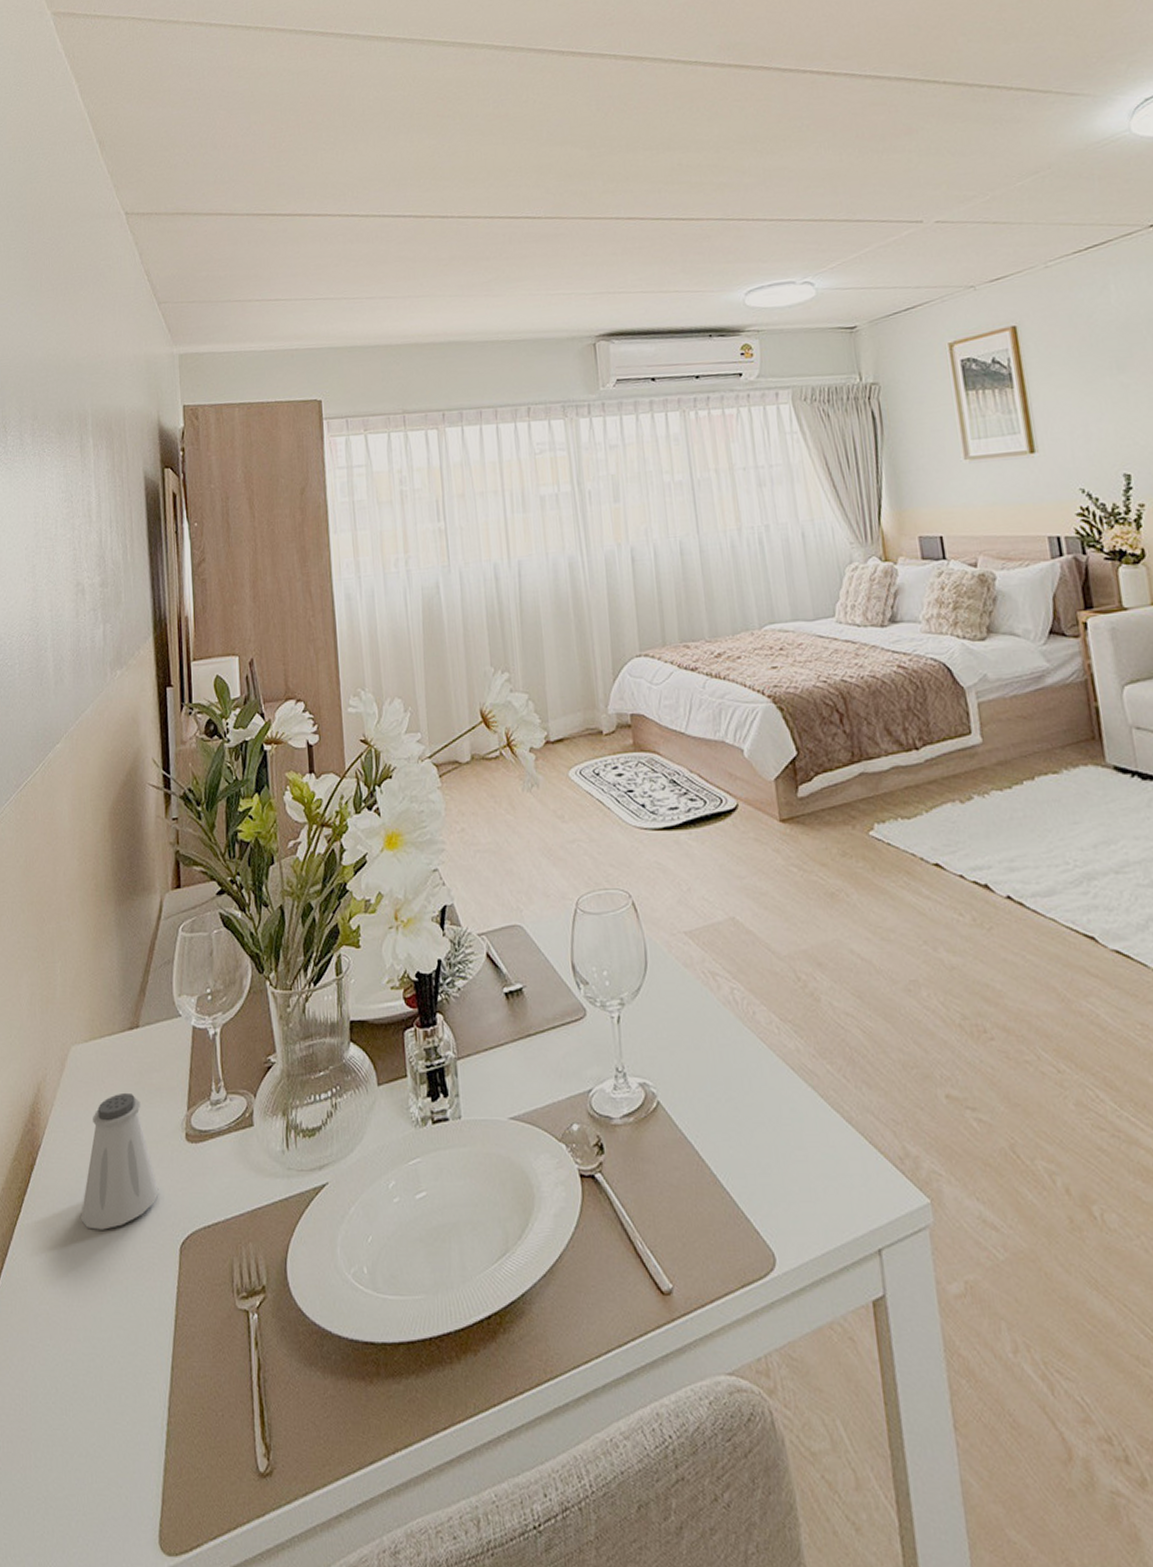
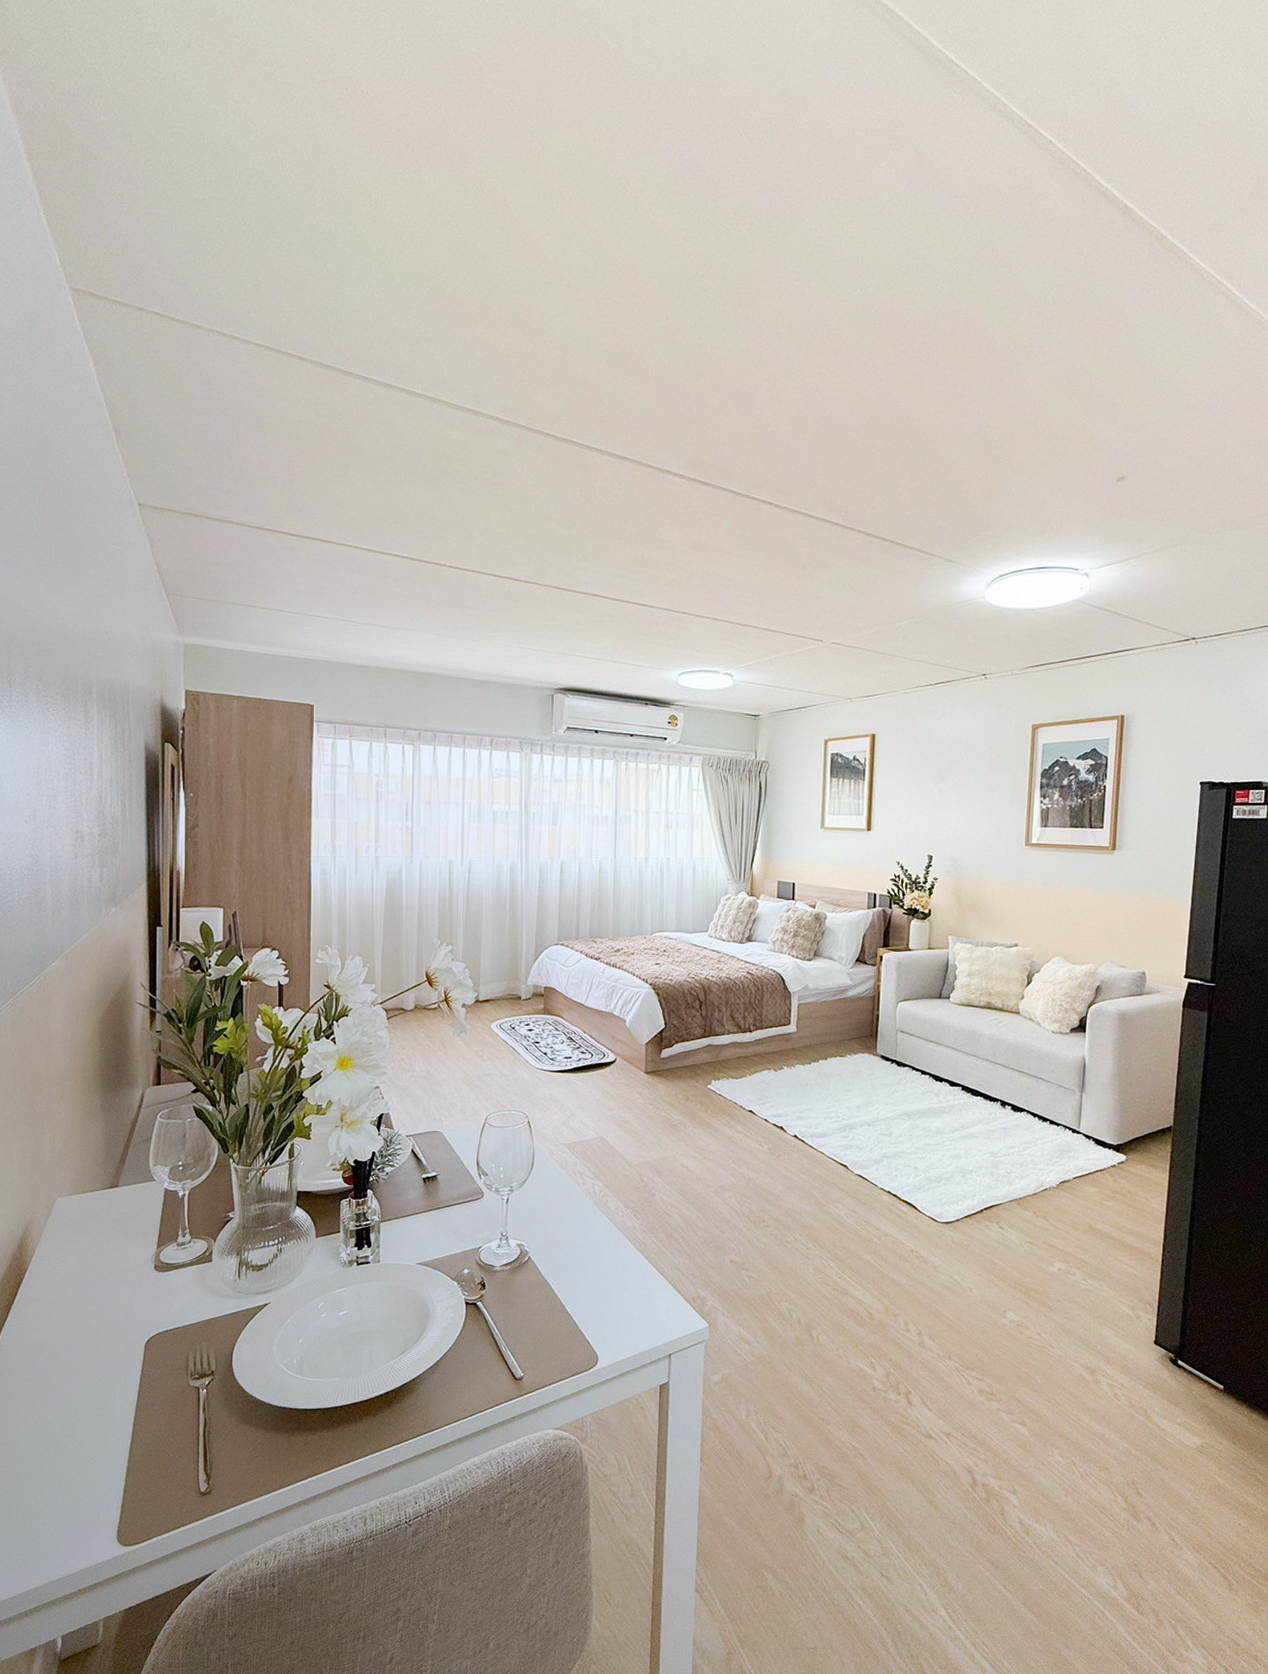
saltshaker: present [81,1092,159,1230] -> none [61,1234,129,1331]

